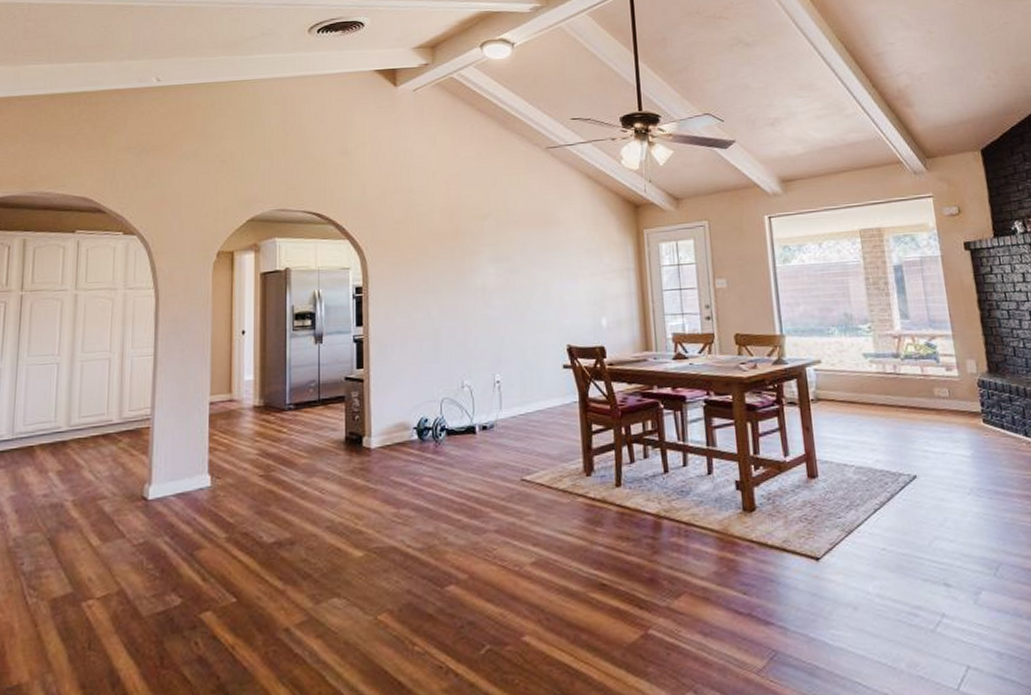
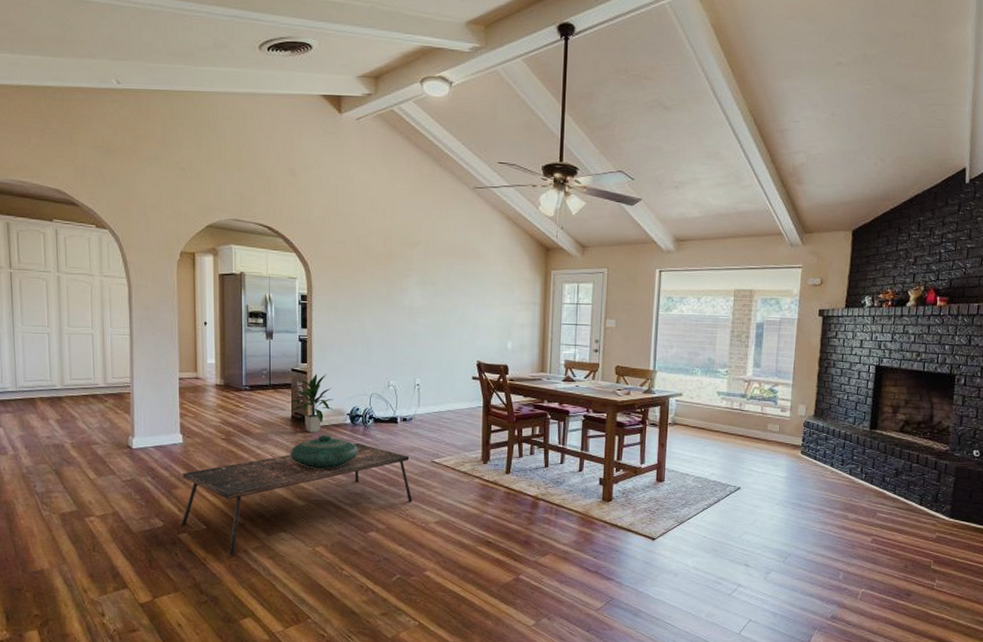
coffee table: none [205,464,500,638] -> present [181,442,412,555]
indoor plant: none [341,379,398,457] -> present [288,373,335,433]
decorative bowl: none [344,457,429,505] -> present [290,434,358,470]

